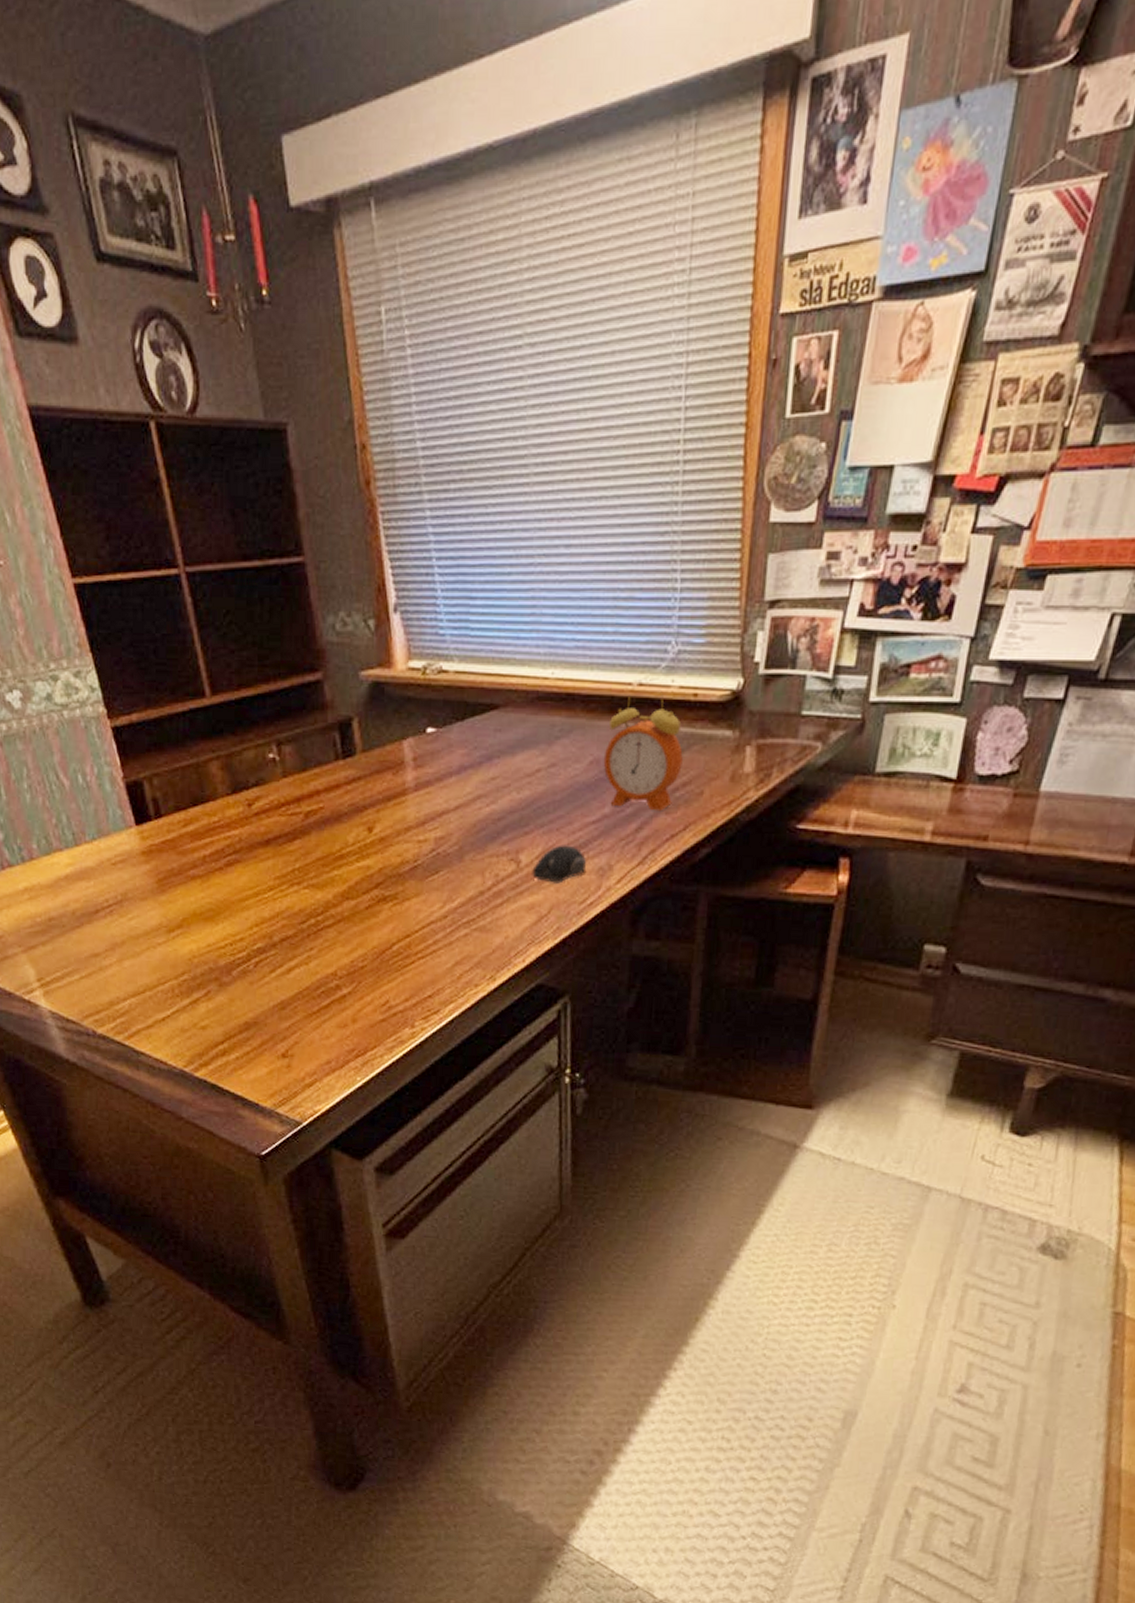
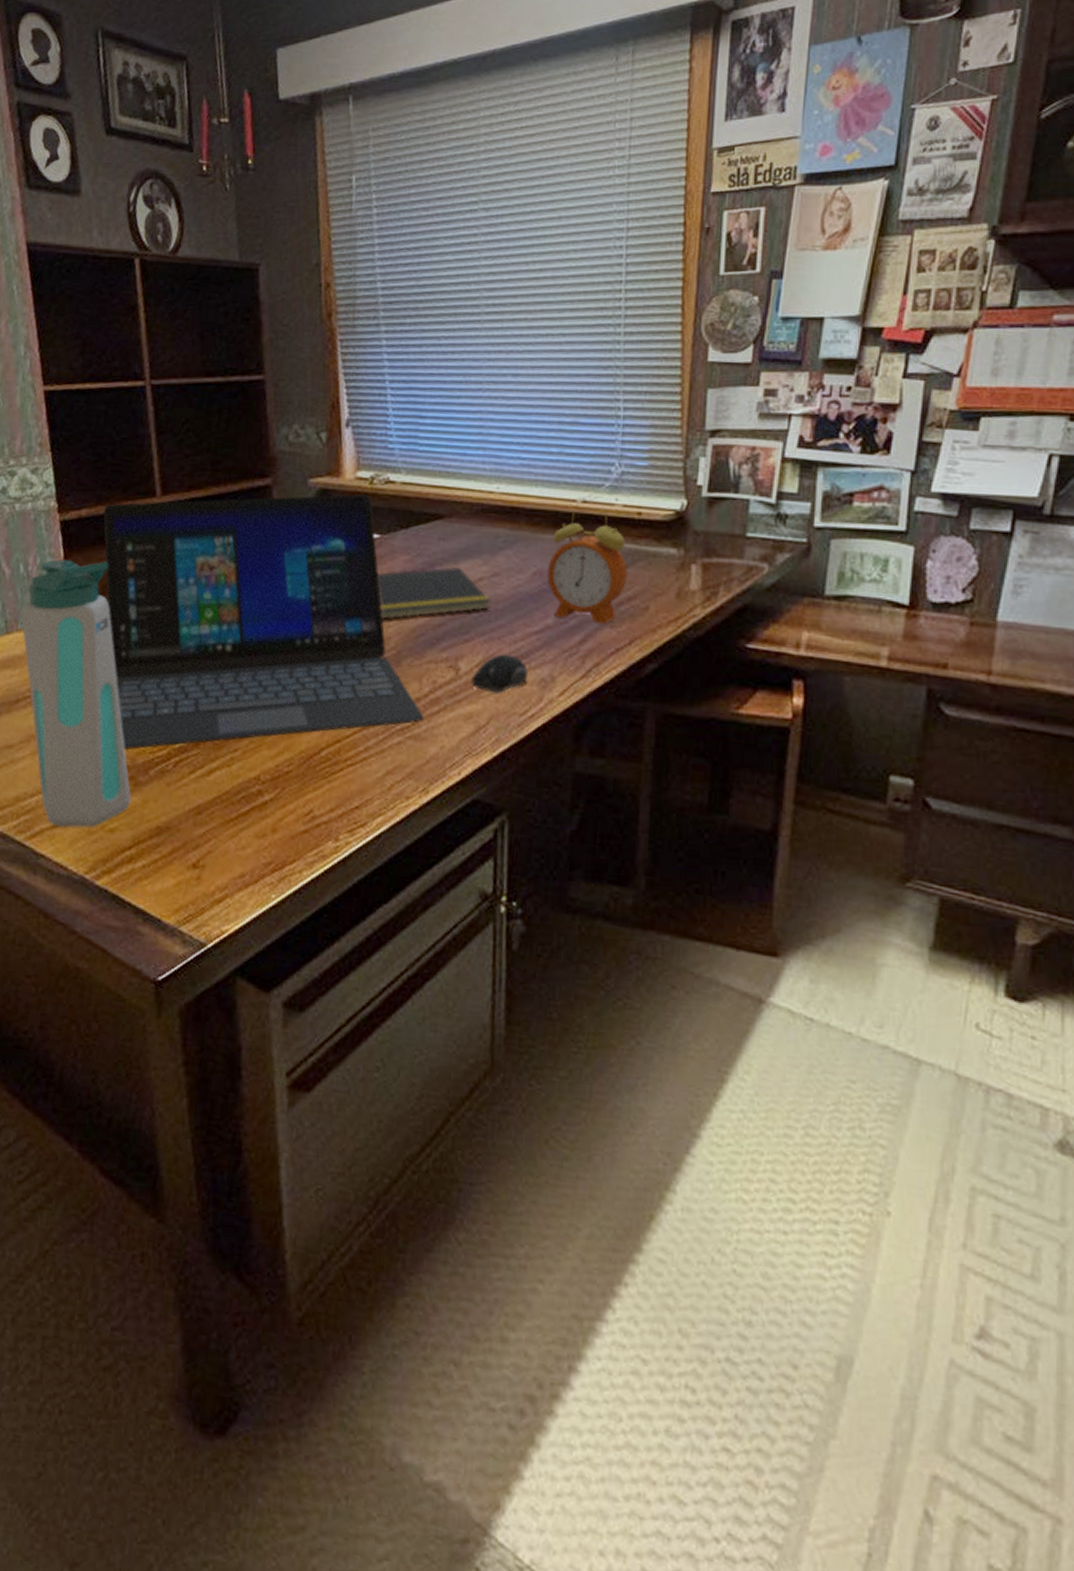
water bottle: none [87,768,218,1027] -> present [20,559,132,828]
laptop: none [155,686,488,954] -> present [103,494,424,750]
notepad: none [436,759,549,815] -> present [377,567,491,619]

